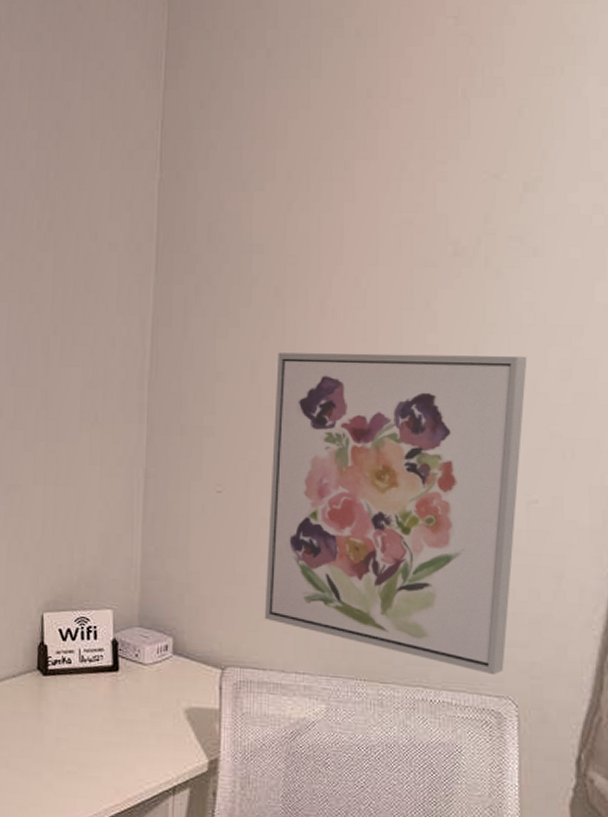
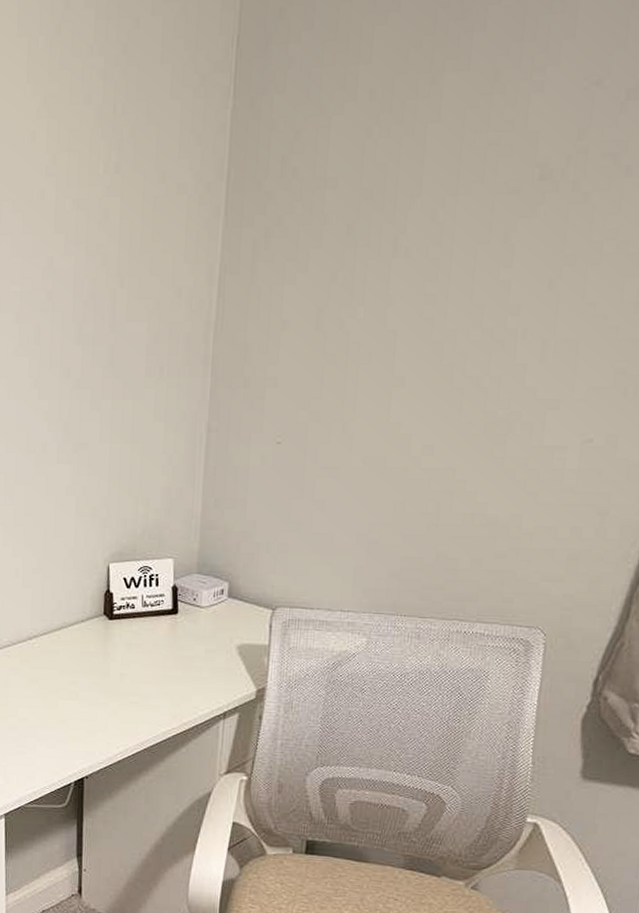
wall art: present [264,352,528,676] -> none [315,289,603,608]

